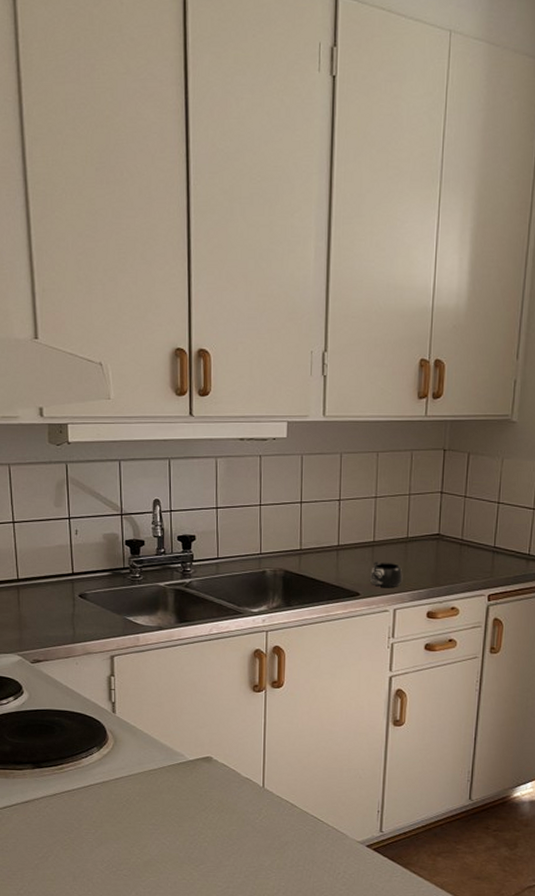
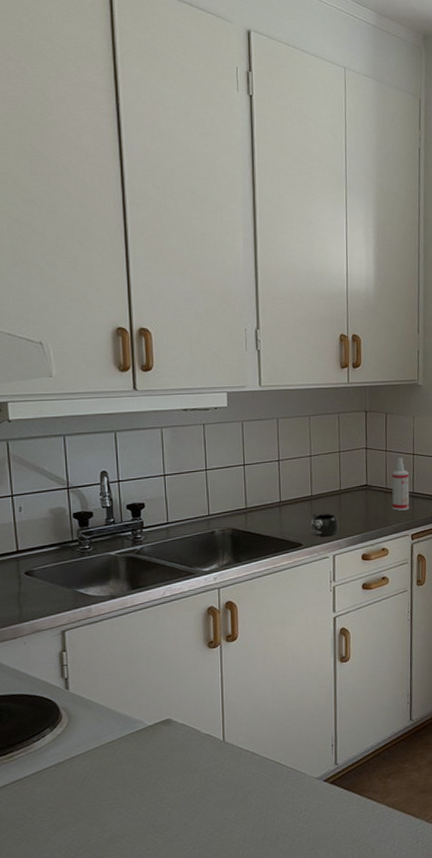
spray bottle: none [468,506,491,567] -> present [391,458,410,511]

